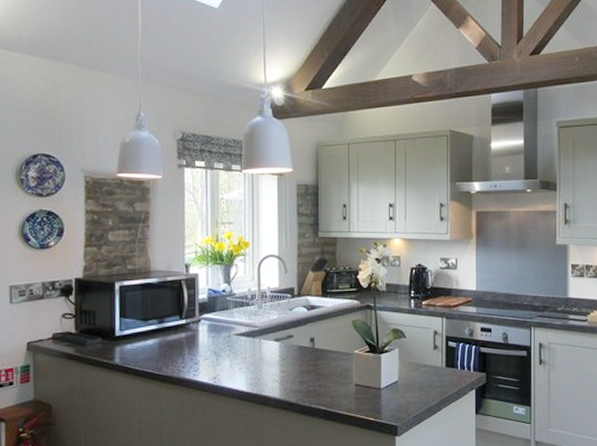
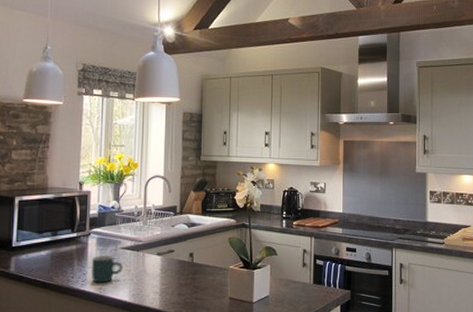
mug: none [203,343,238,373] -> present [91,255,123,283]

